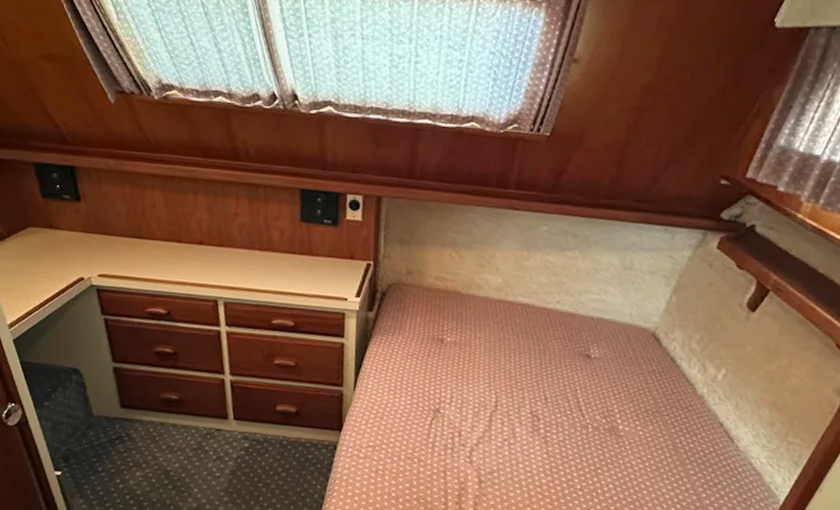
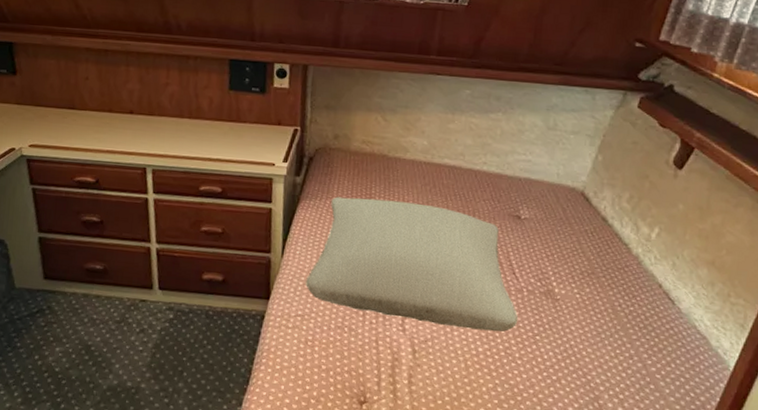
pillow: none [376,332,582,466] -> present [305,196,519,333]

